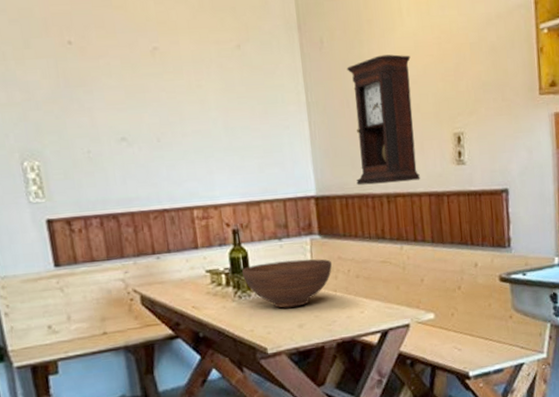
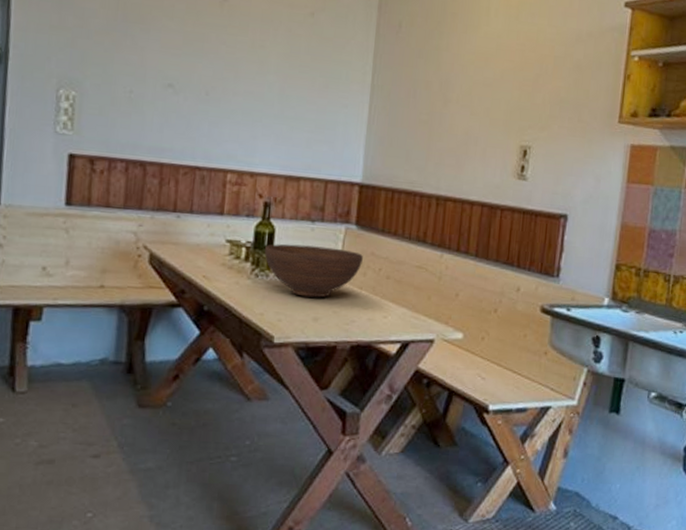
pendulum clock: present [346,54,420,186] -> none [407,51,490,188]

